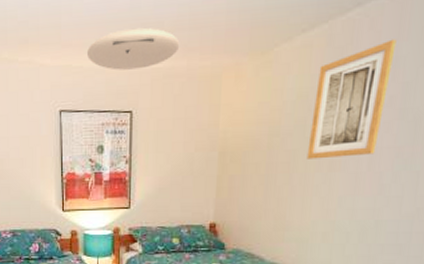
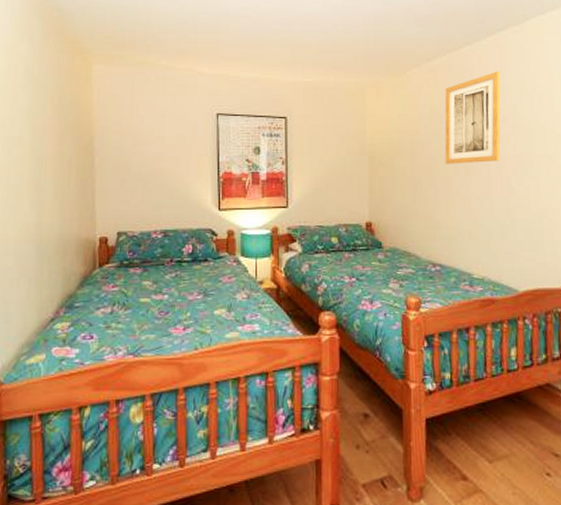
ceiling light: present [87,27,180,70] -> none [244,48,327,81]

